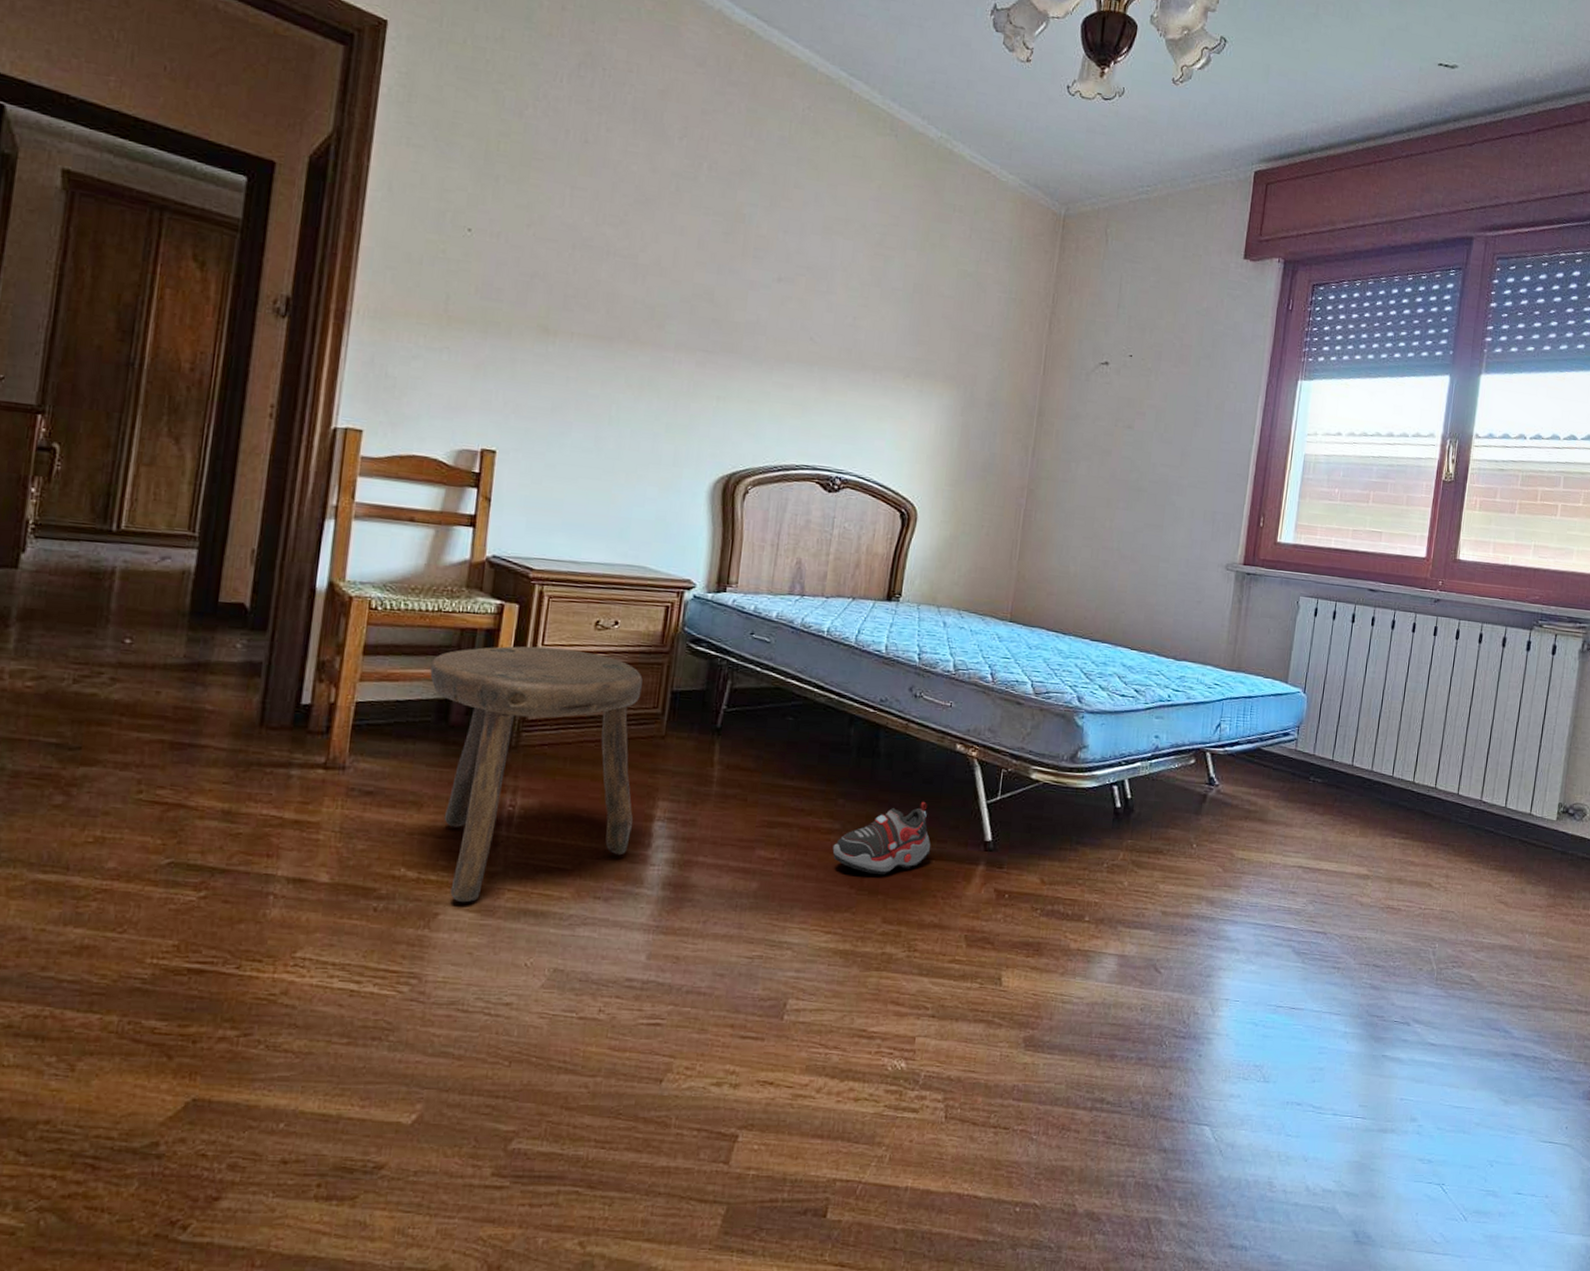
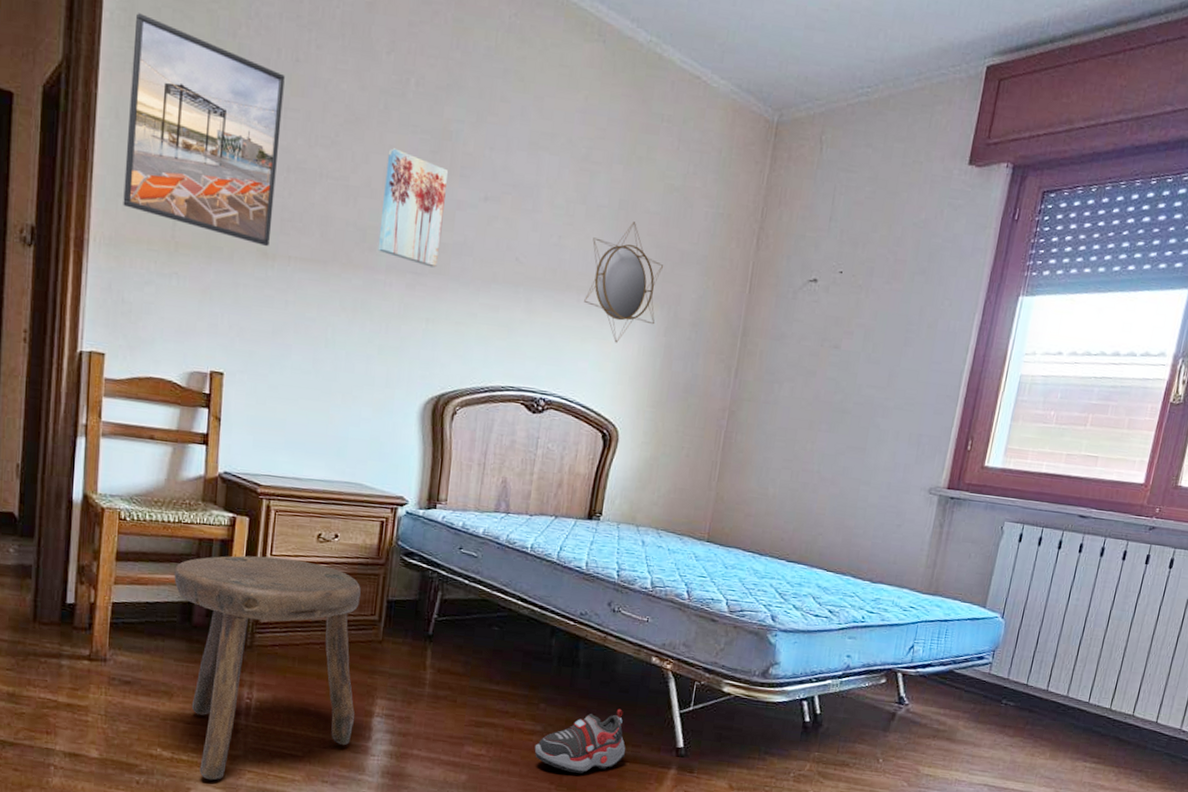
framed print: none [392,90,573,323] -> present [123,13,285,247]
wall art: none [666,228,742,346] -> present [378,148,449,268]
home mirror: none [880,305,958,422] -> present [584,222,663,343]

